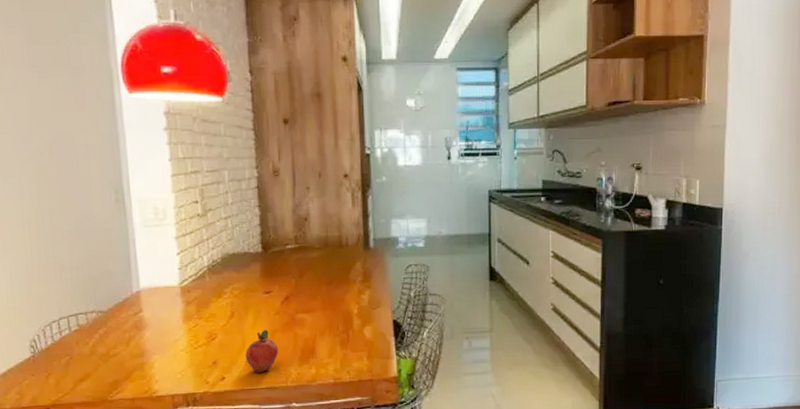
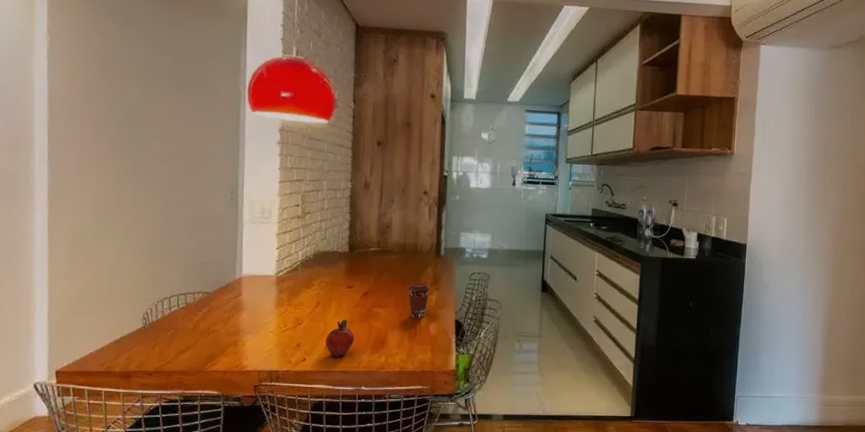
coffee cup: none [334,281,360,322] -> present [407,282,430,318]

